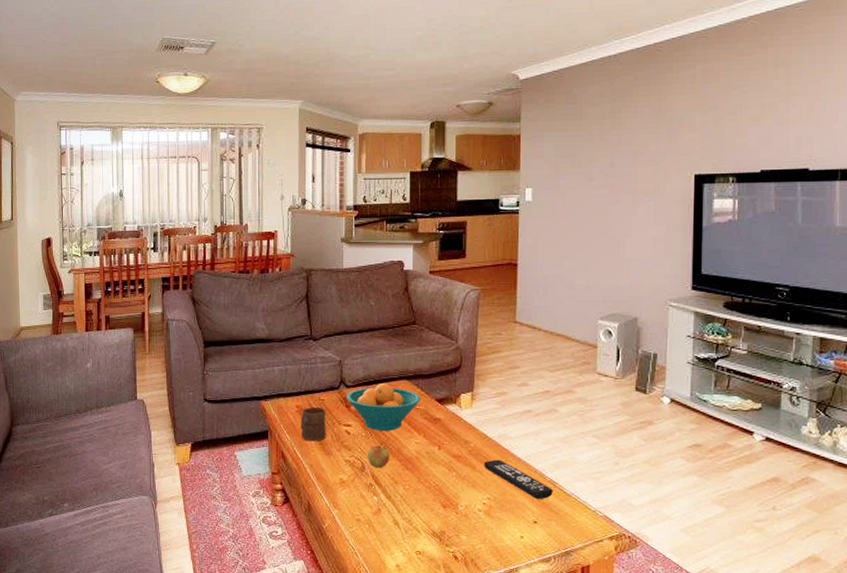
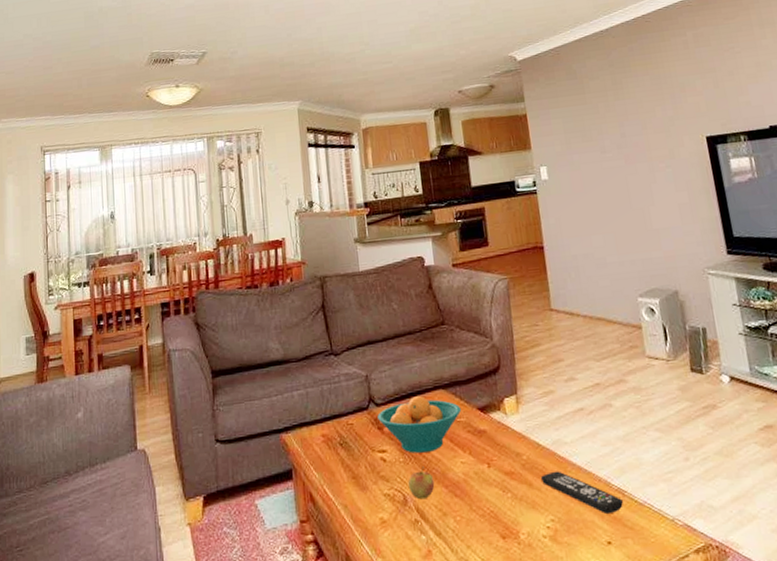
cup: present [300,406,326,442] -> none [328,433,359,476]

